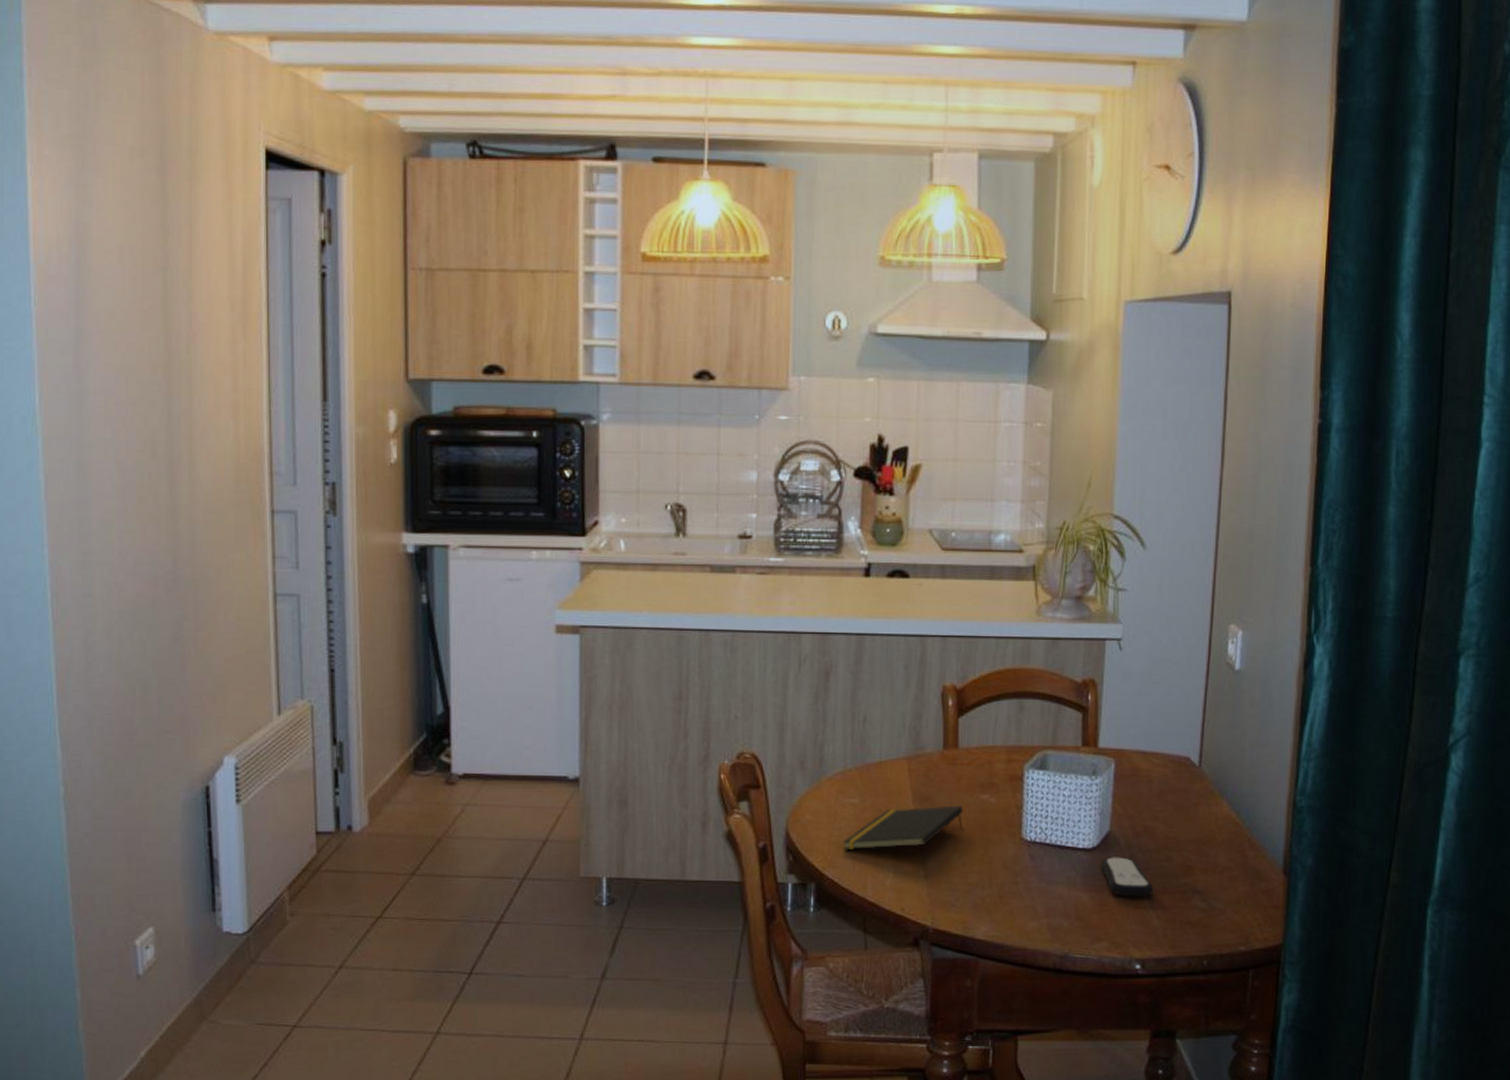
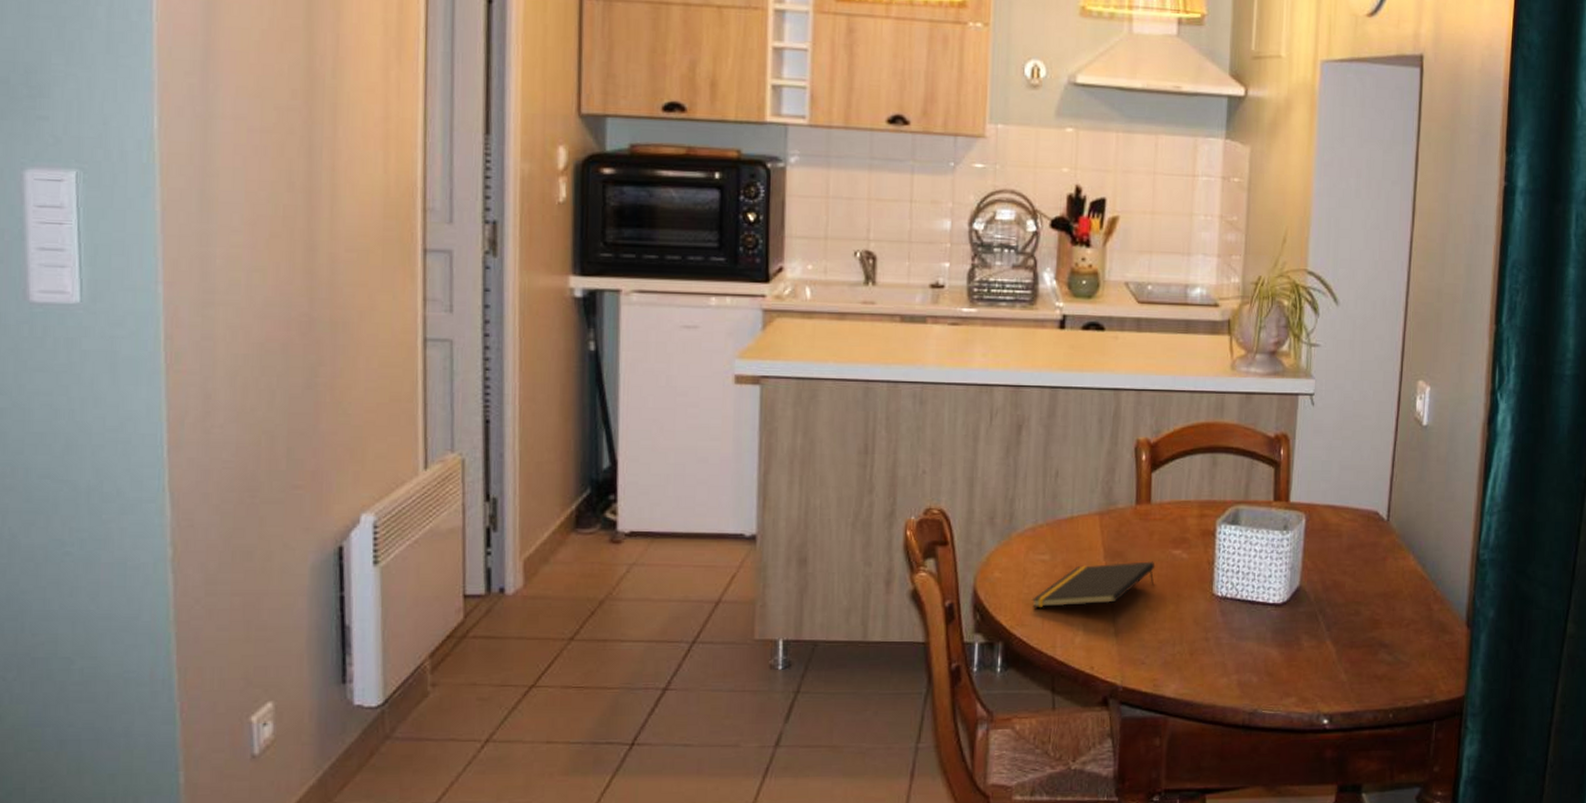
remote control: present [1101,857,1154,897] -> none [1290,612,1342,652]

